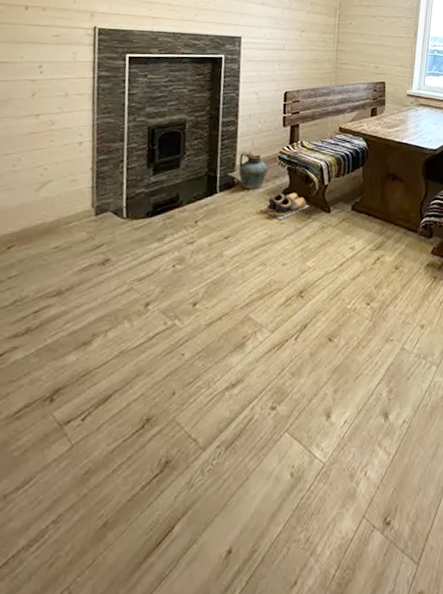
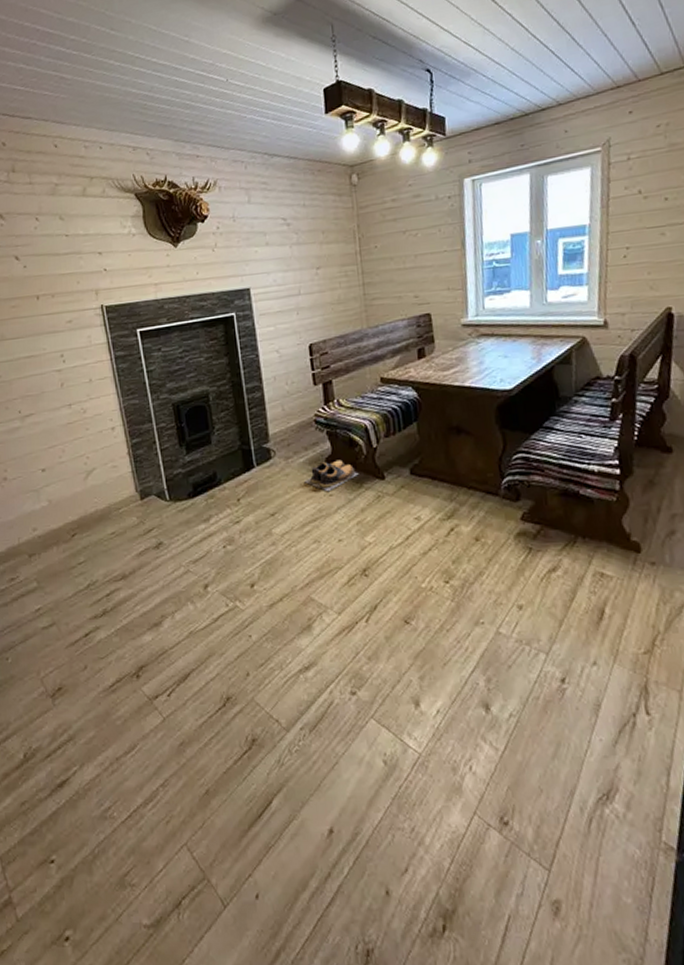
ceramic jug: present [238,152,268,190] -> none [271,418,305,461]

